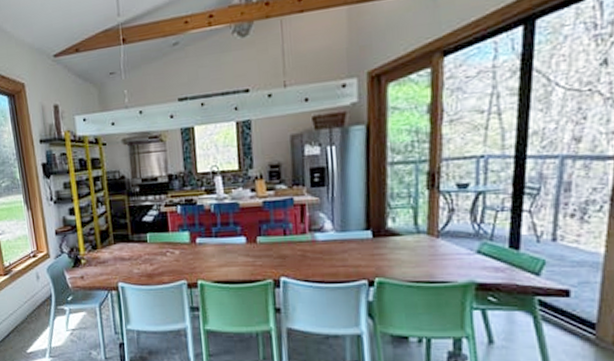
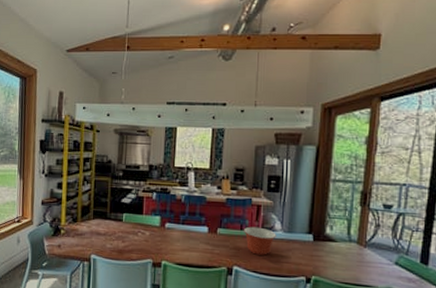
mixing bowl: none [287,229,328,262] -> present [243,226,276,255]

